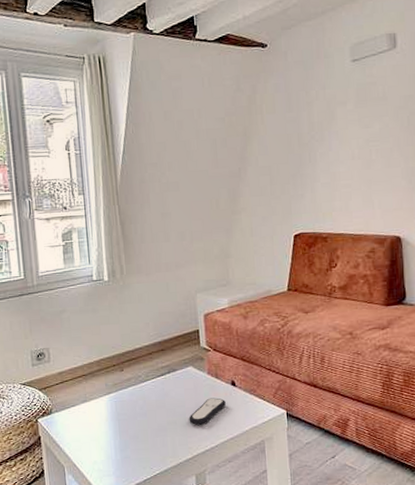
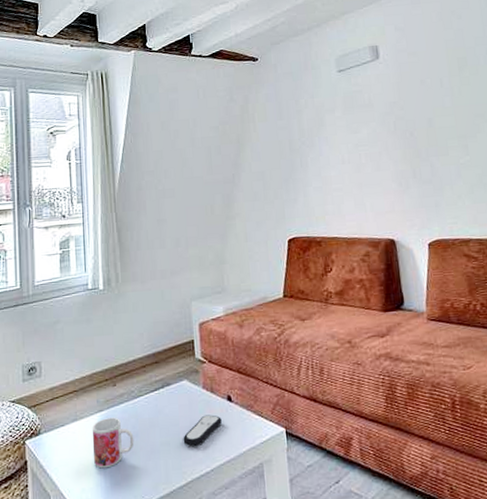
mug: none [101,399,143,444] -> present [92,417,134,469]

